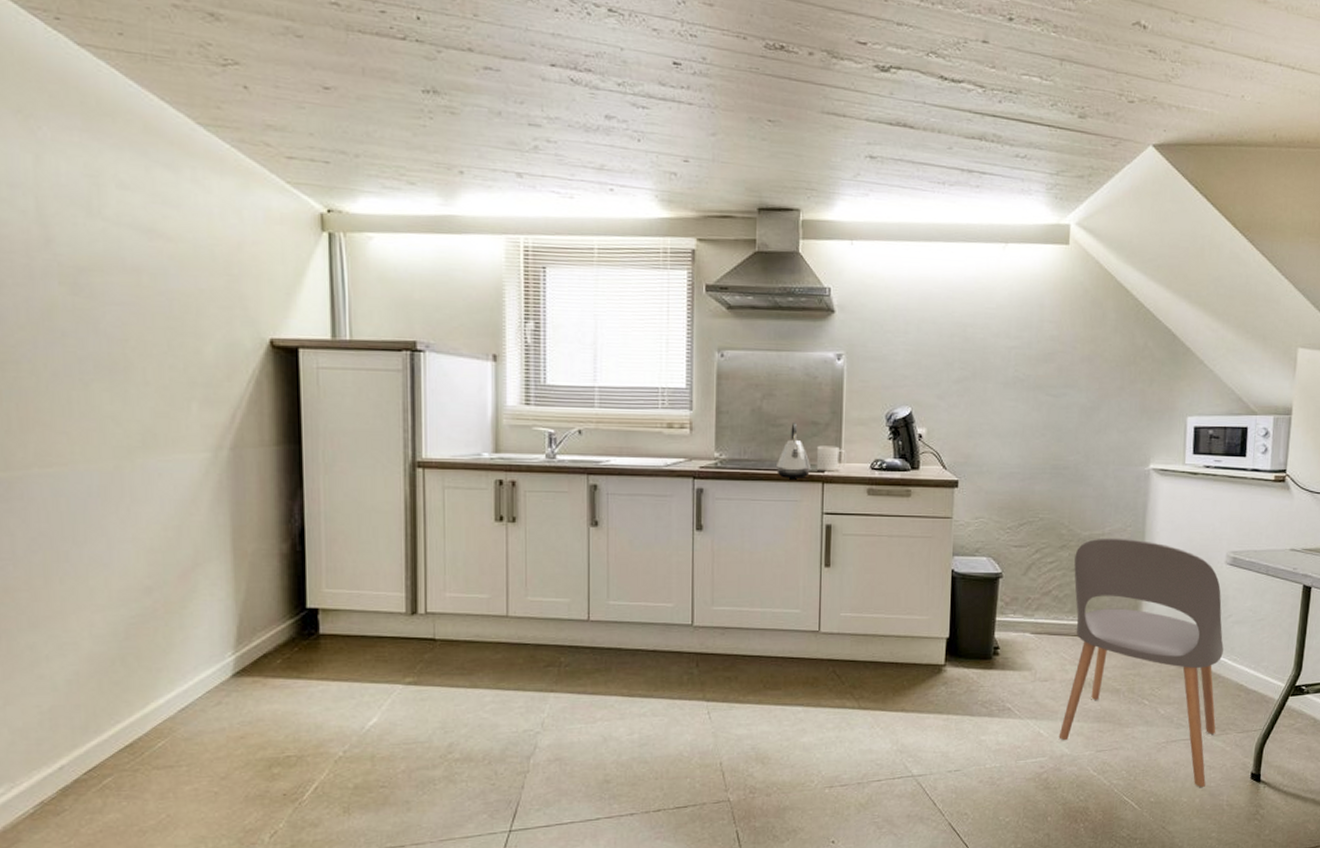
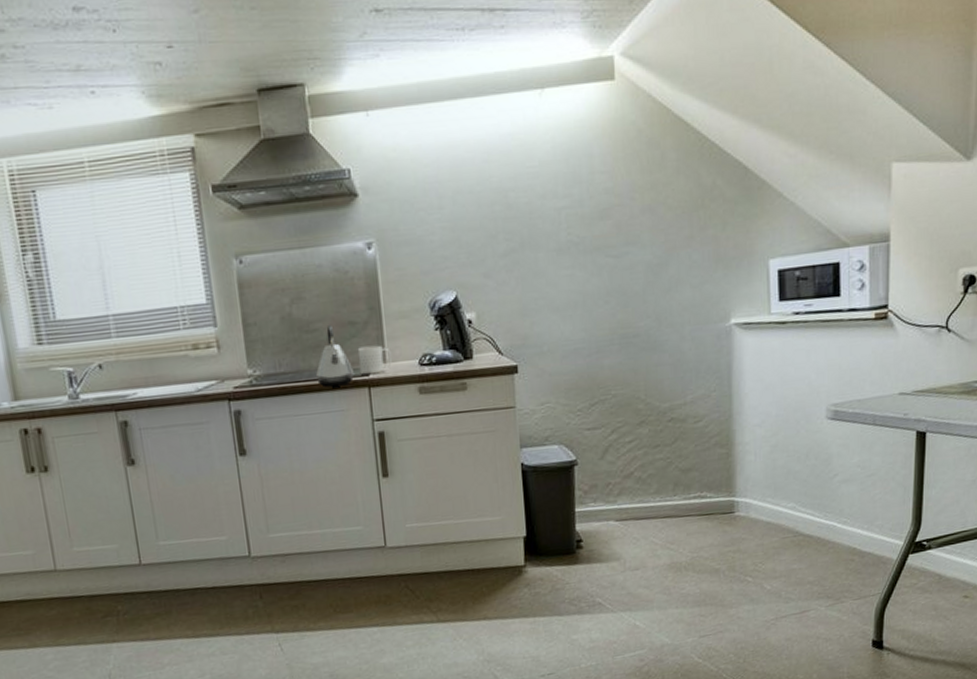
chair: present [1058,538,1224,787] -> none [656,404,831,662]

